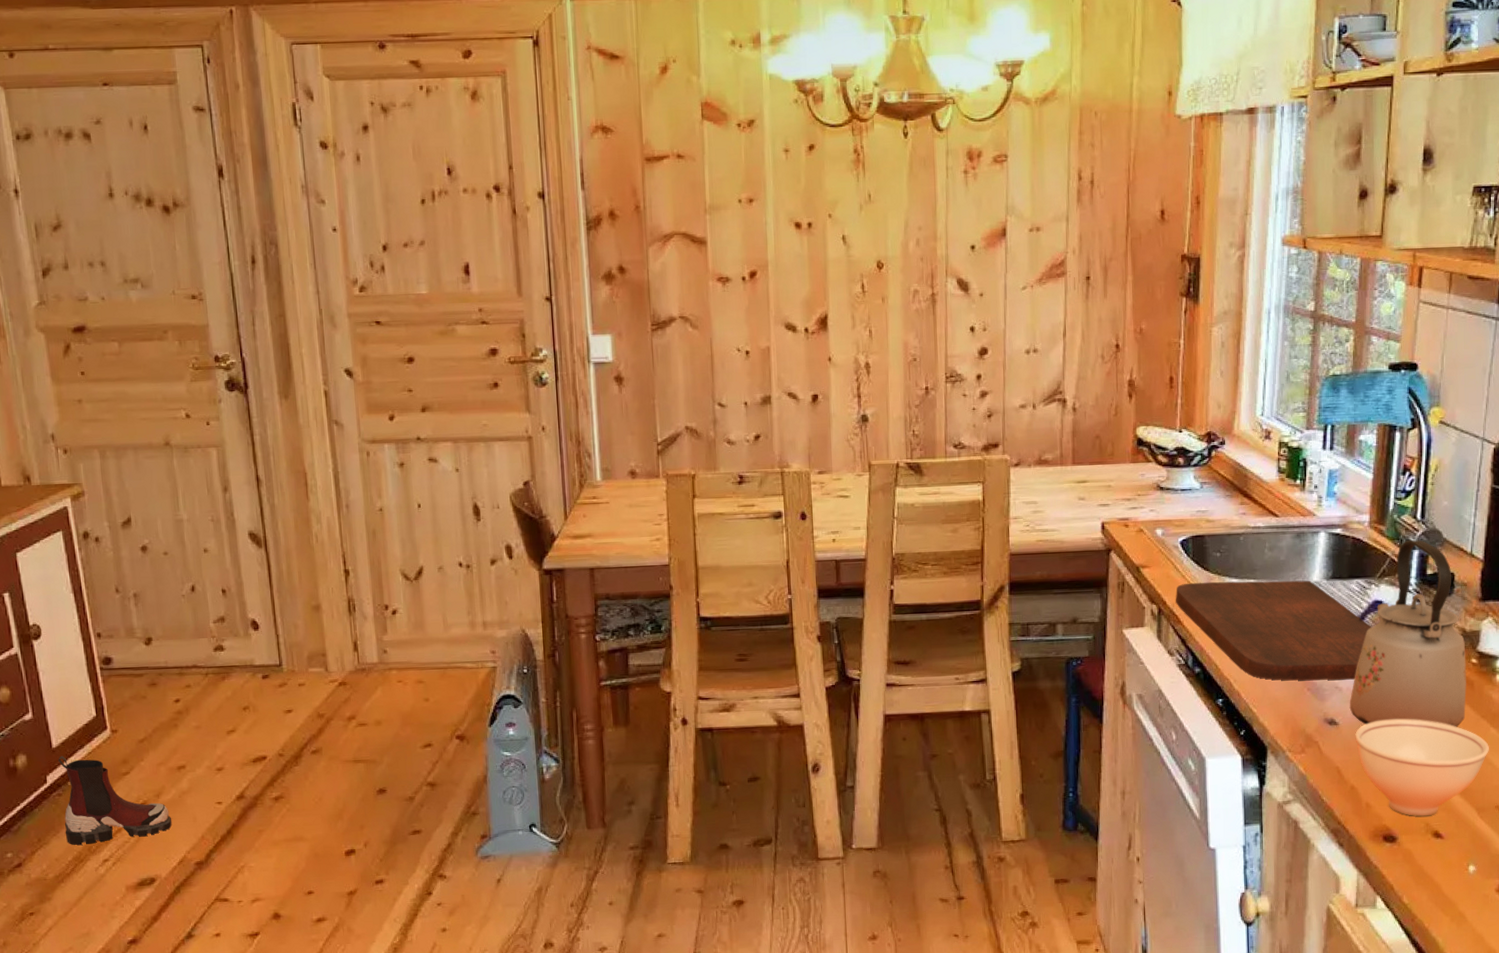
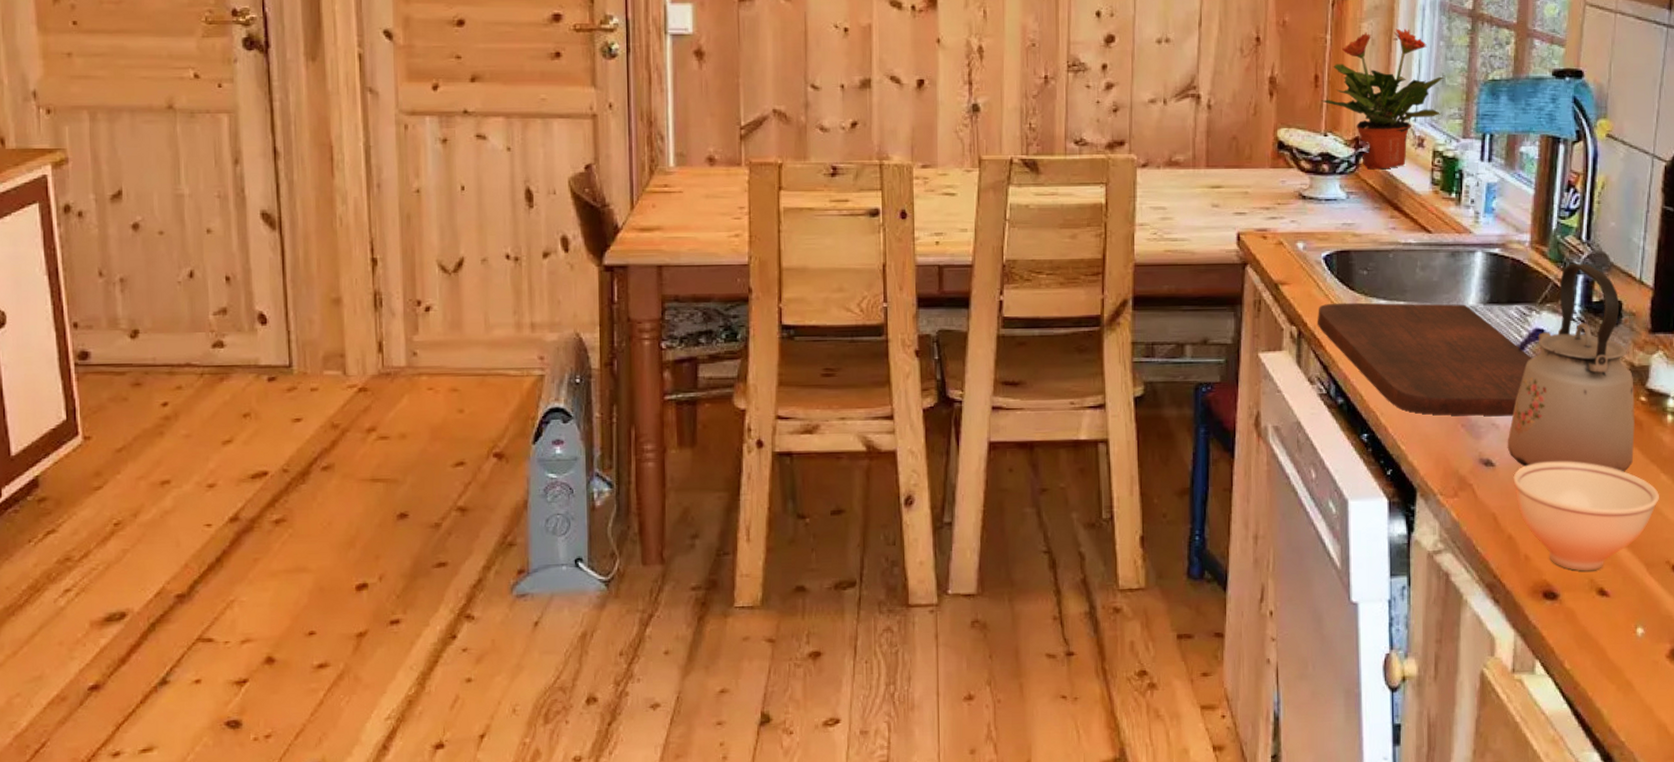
boot: present [58,756,172,845] -> none [17,465,151,571]
potted plant: none [1175,331,1289,461] -> present [1321,28,1445,170]

